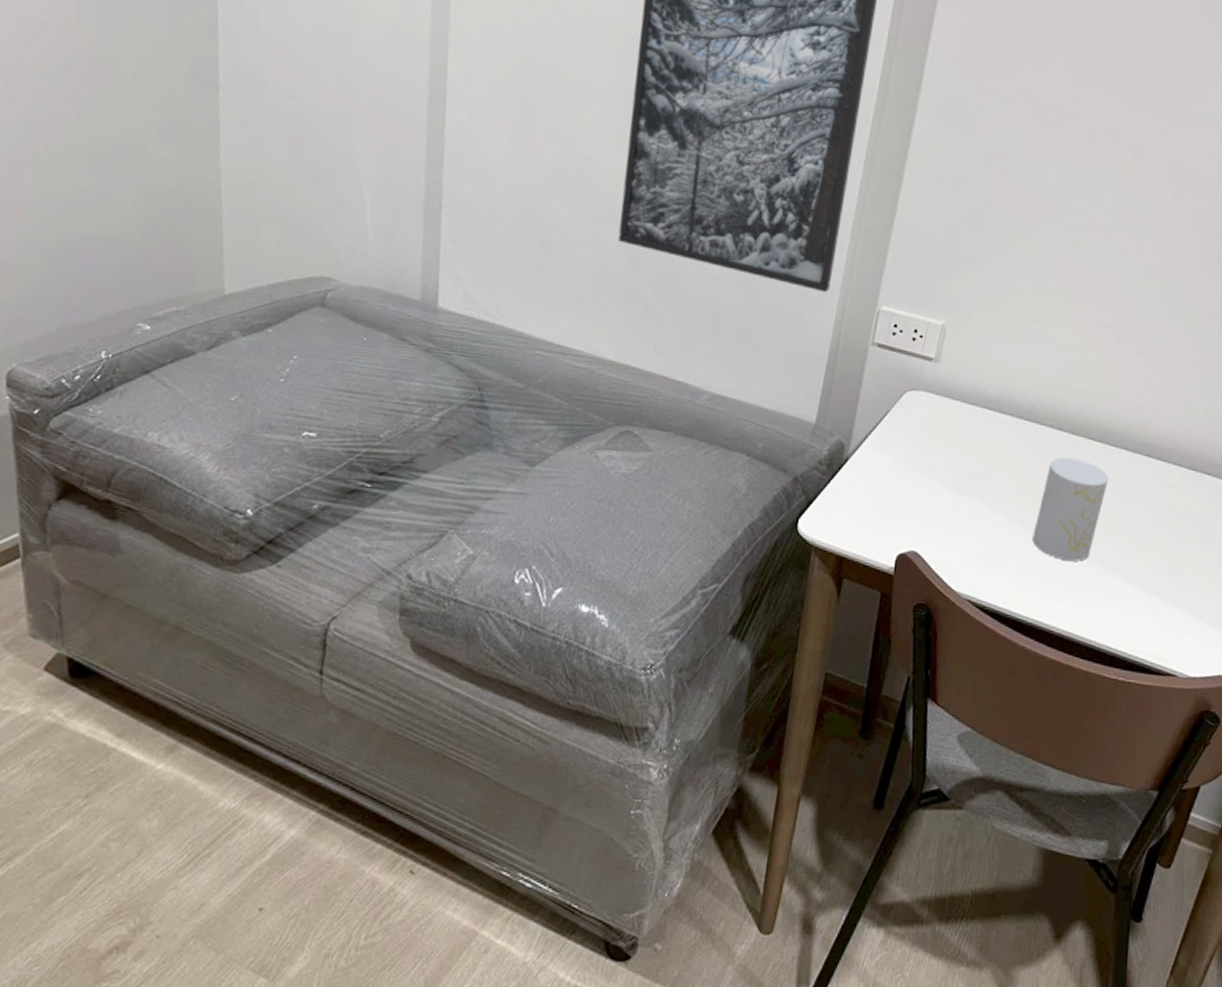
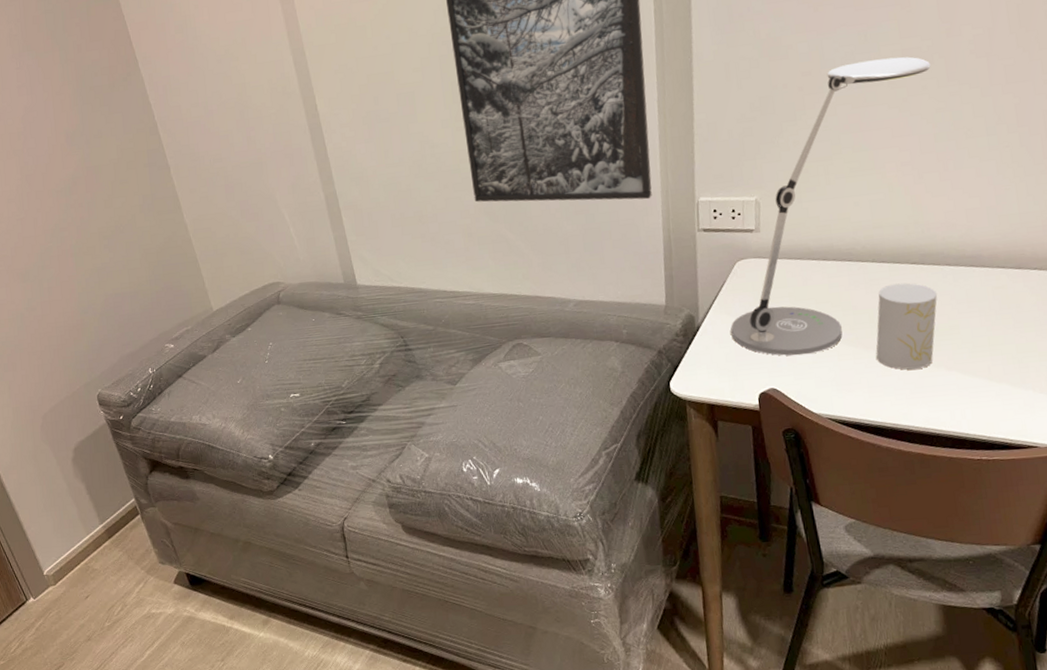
desk lamp: none [881,199,1150,519] -> present [730,56,931,356]

